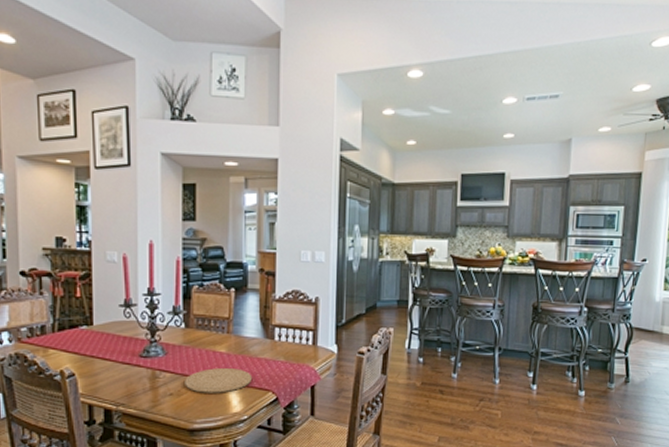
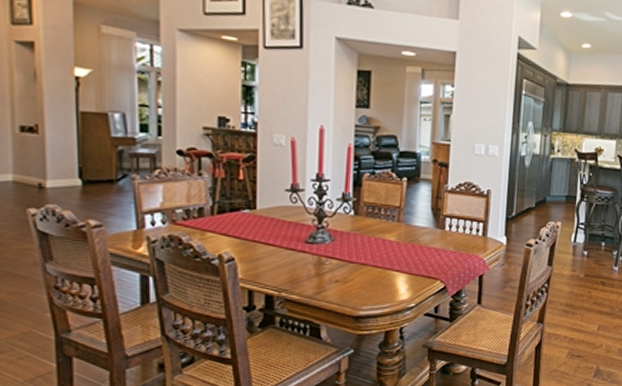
plate: present [185,368,253,393] -> none [352,256,422,281]

